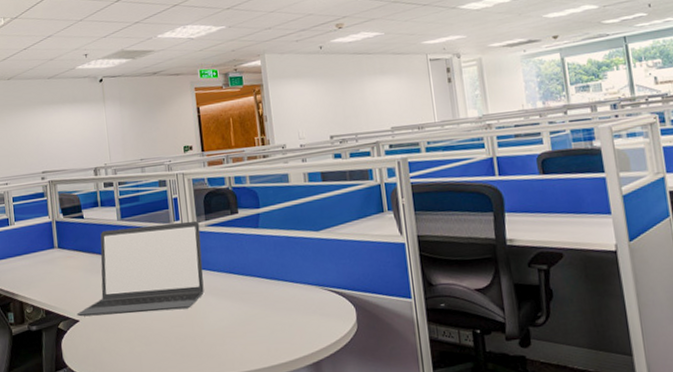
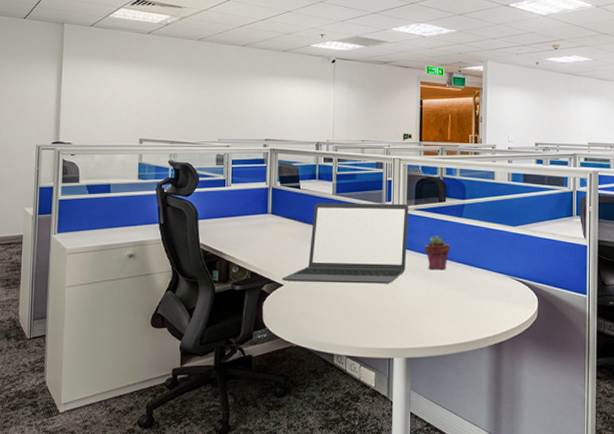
potted succulent: none [221,250,250,289] -> present [424,235,450,270]

